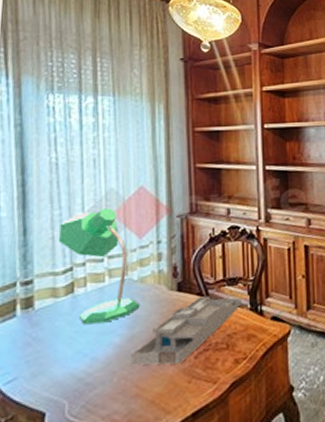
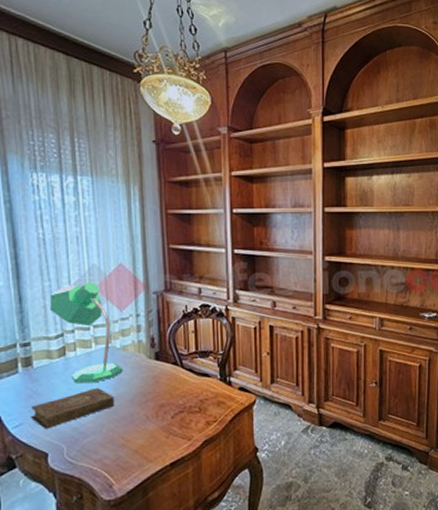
book: none [26,327,128,383] -> present [30,387,114,429]
desk organizer: present [131,296,242,365] -> none [117,365,213,423]

